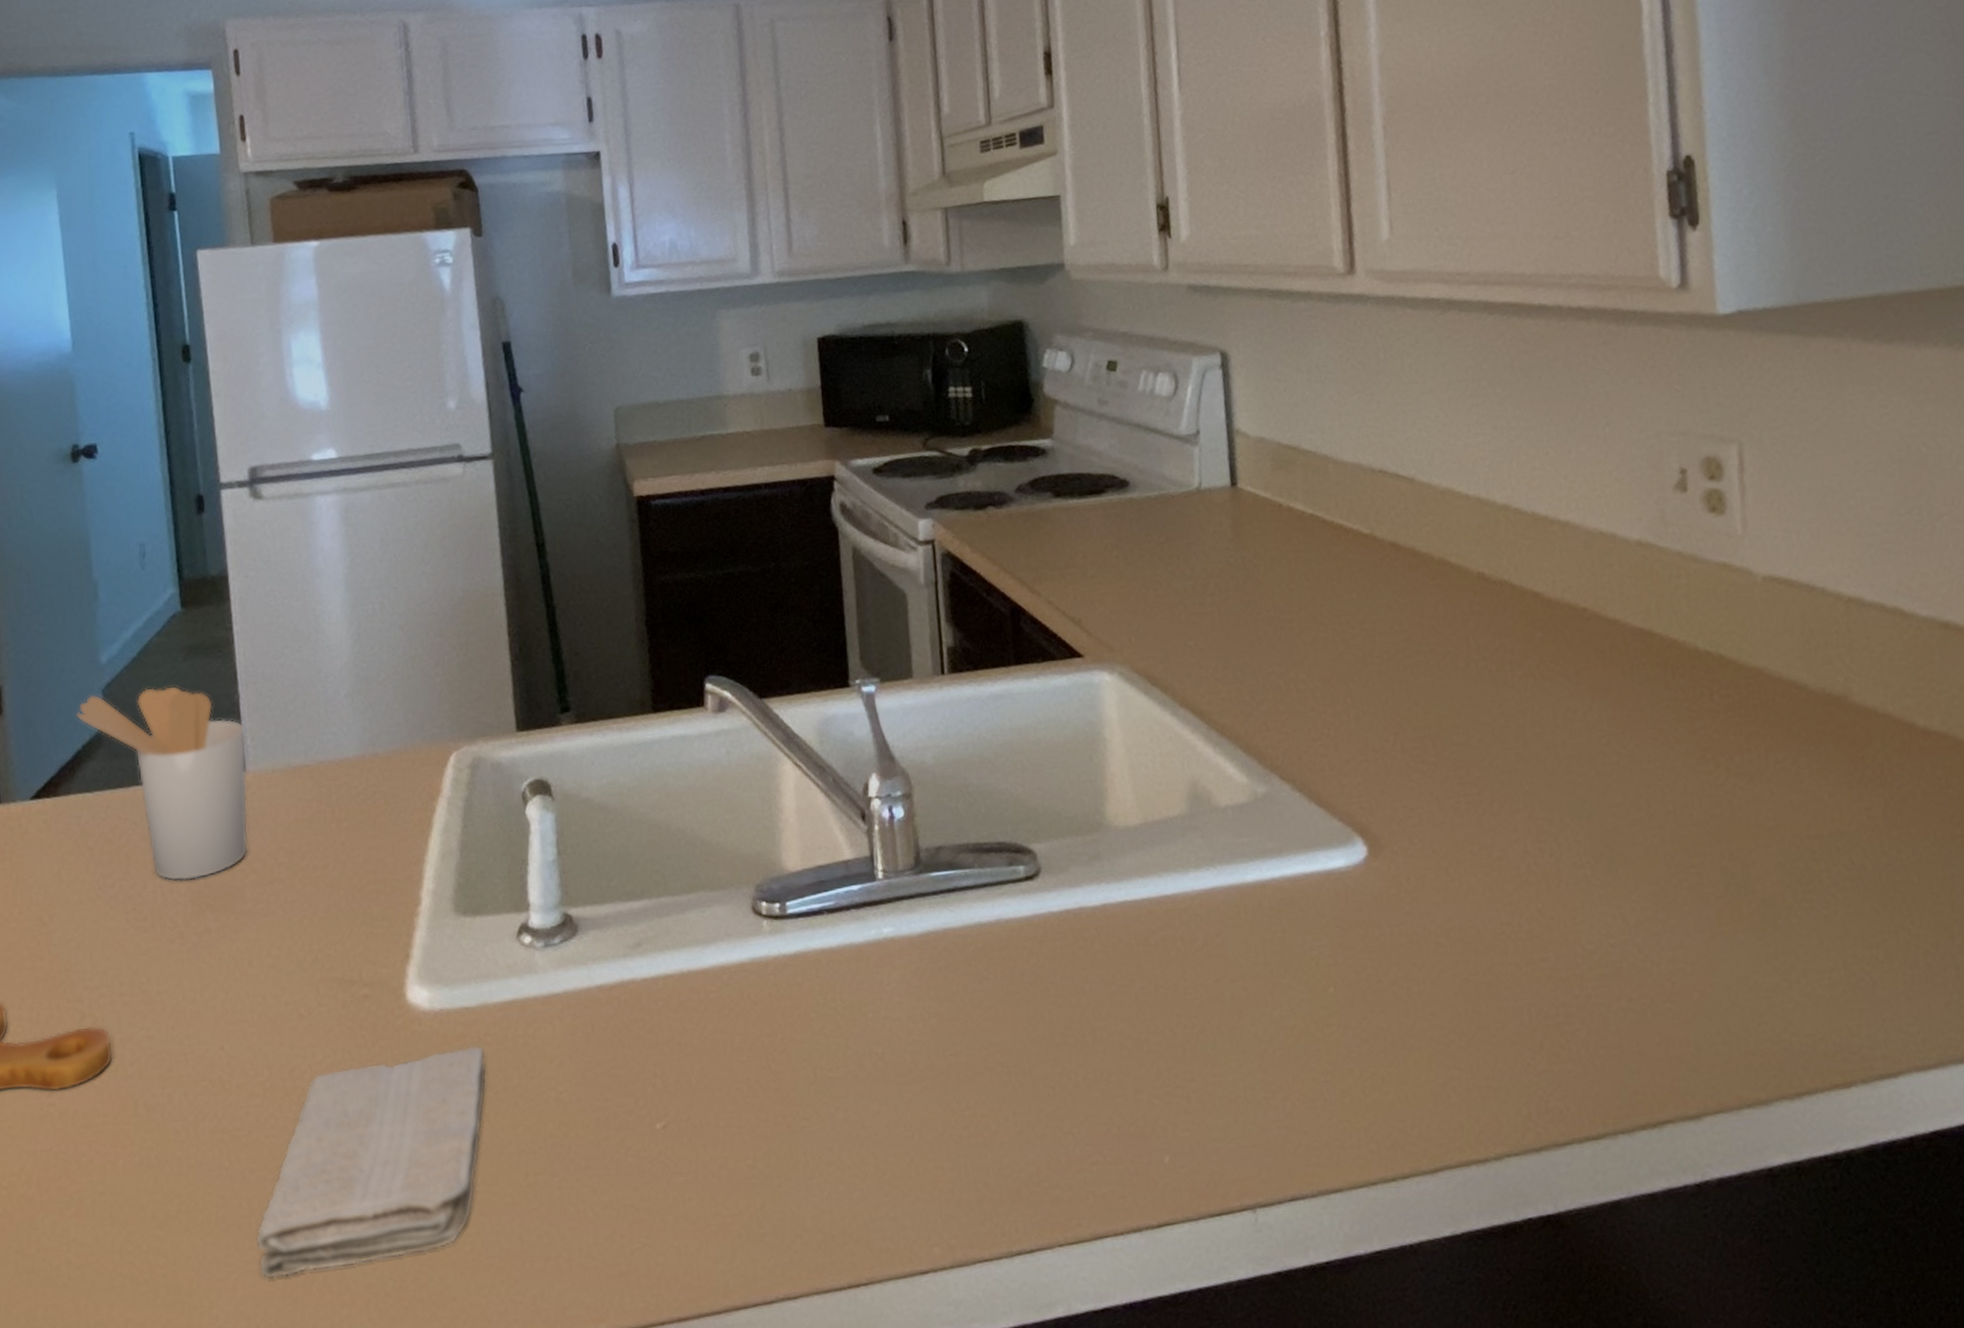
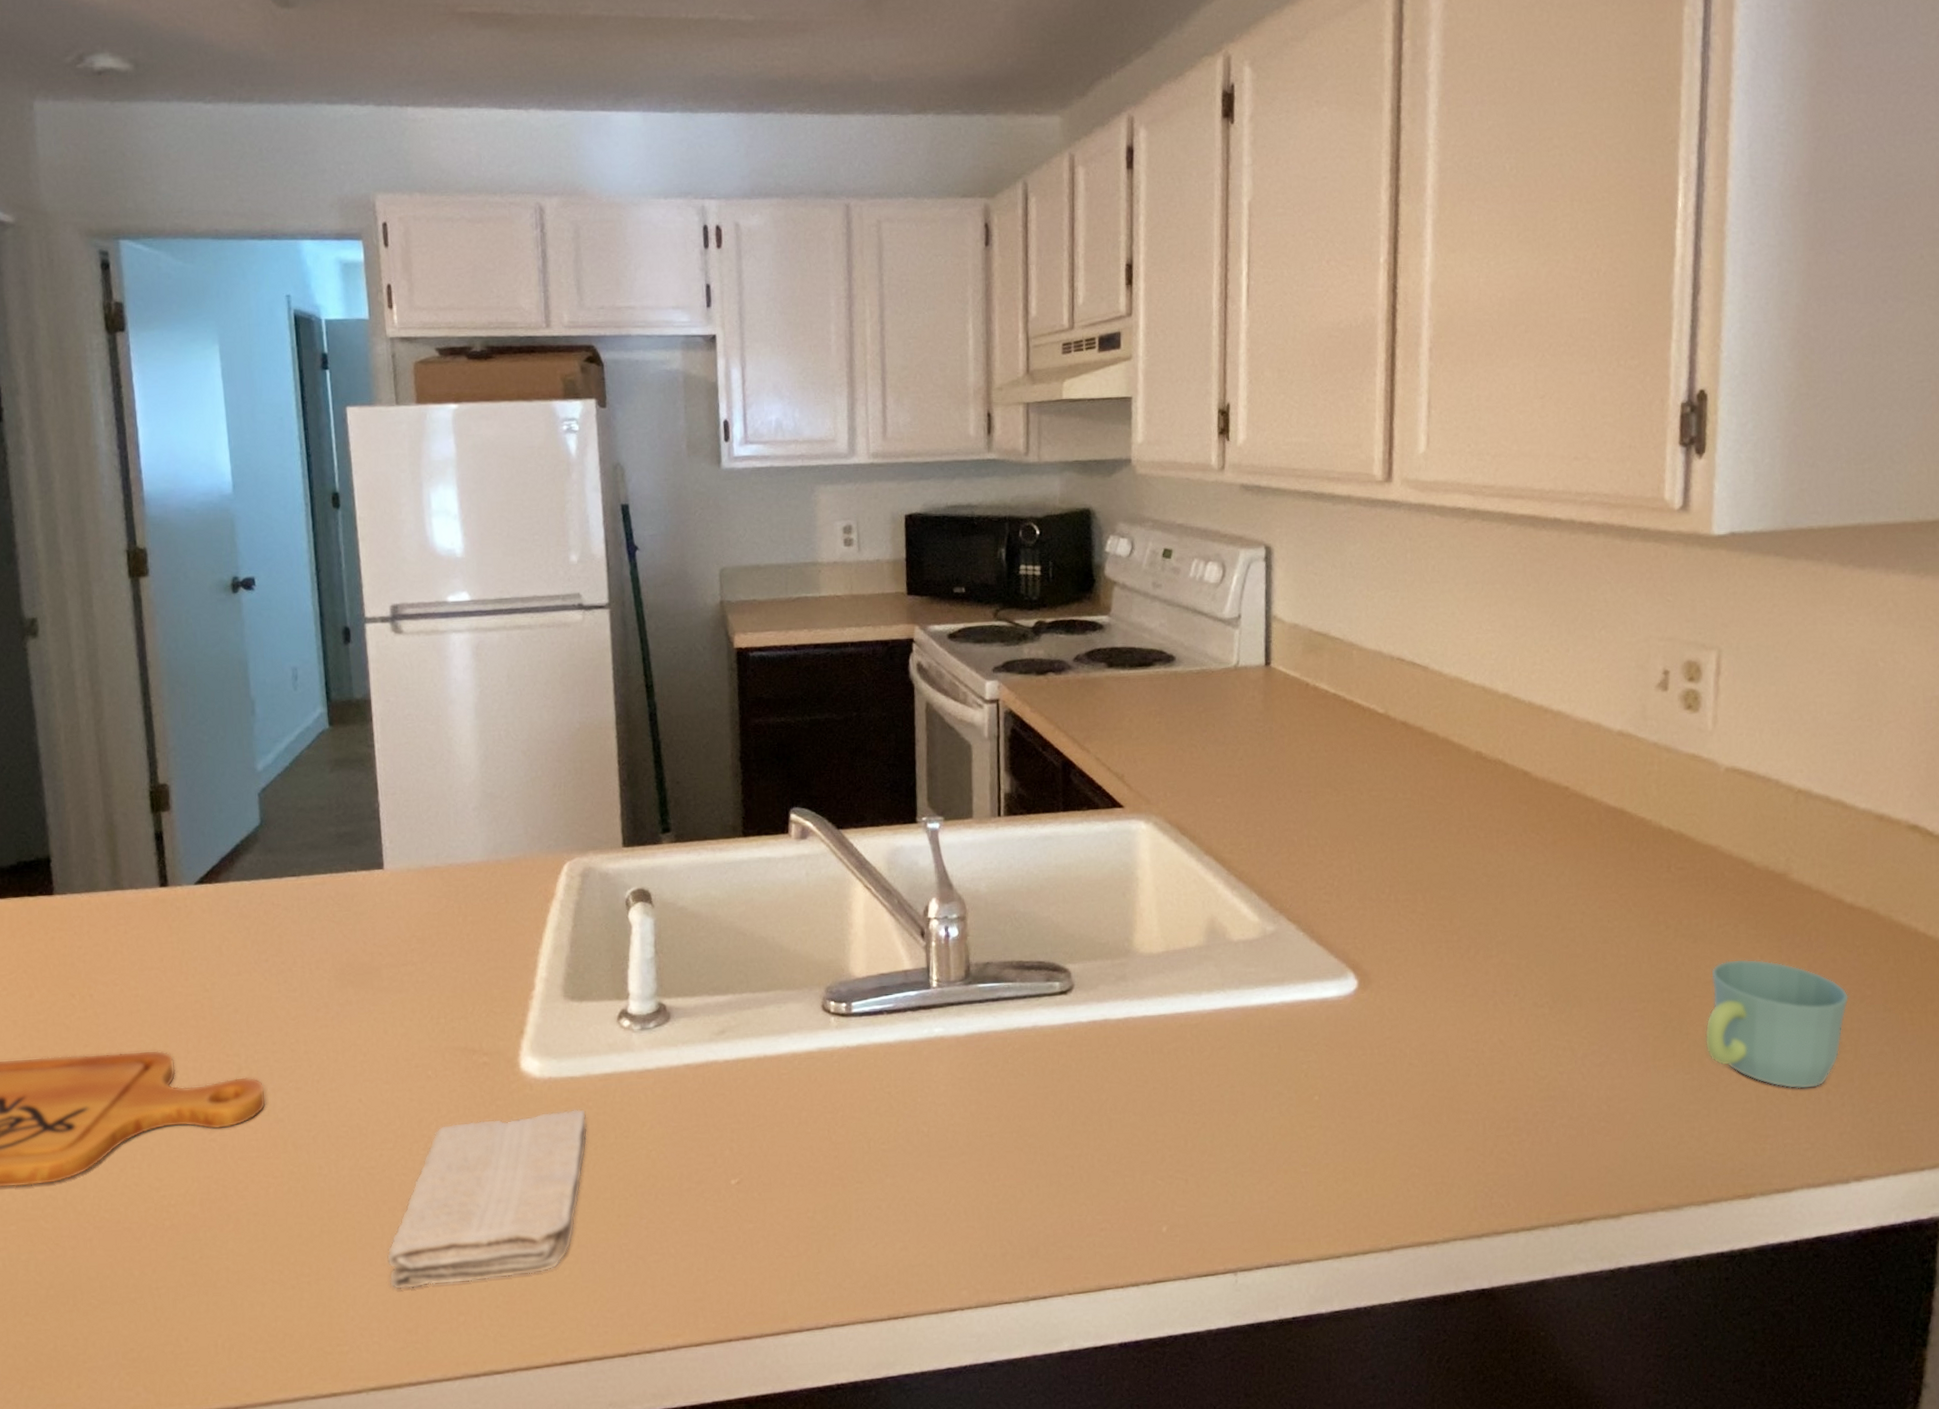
utensil holder: present [76,685,249,882] -> none [235,792,386,960]
mug: none [1773,798,1937,952] -> present [1704,959,1849,1090]

